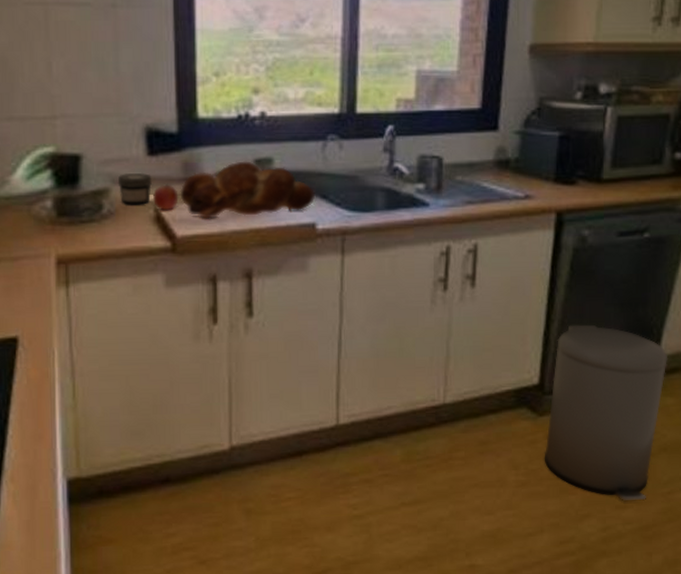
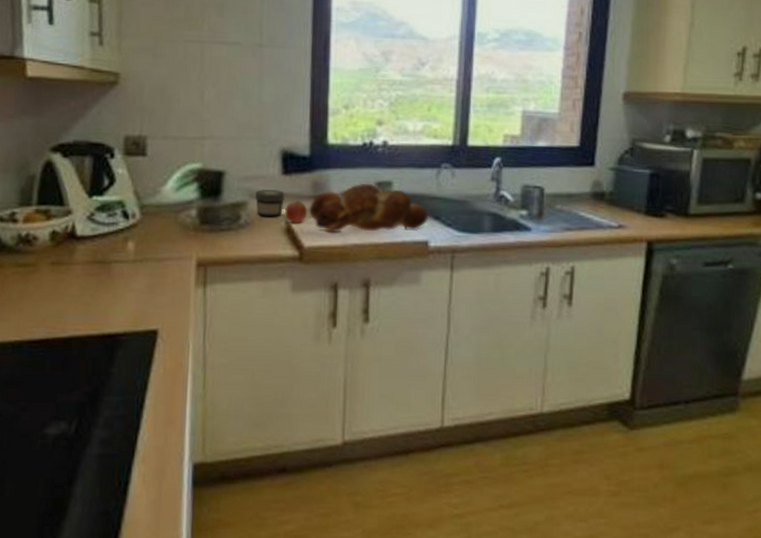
pedal bin: present [544,324,668,502] -> none [634,345,752,517]

